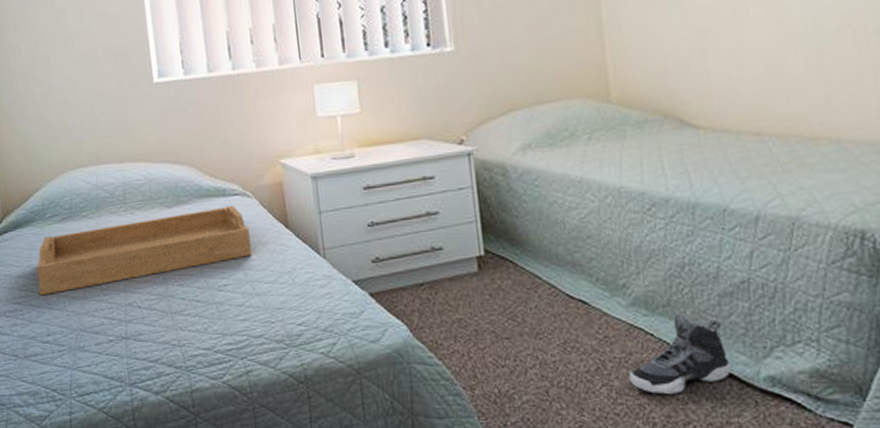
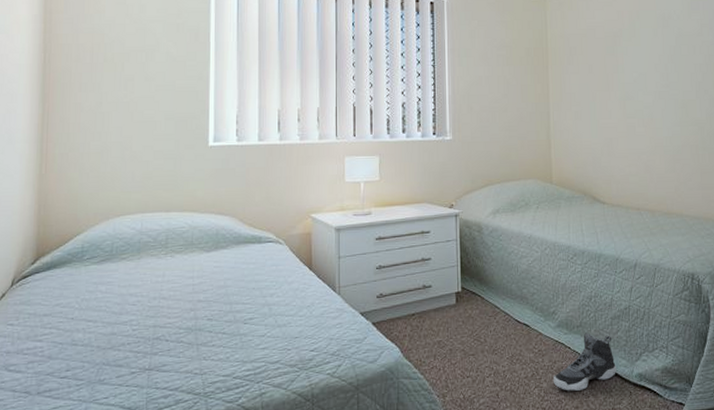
serving tray: present [36,205,252,296] -> none [65,250,278,333]

